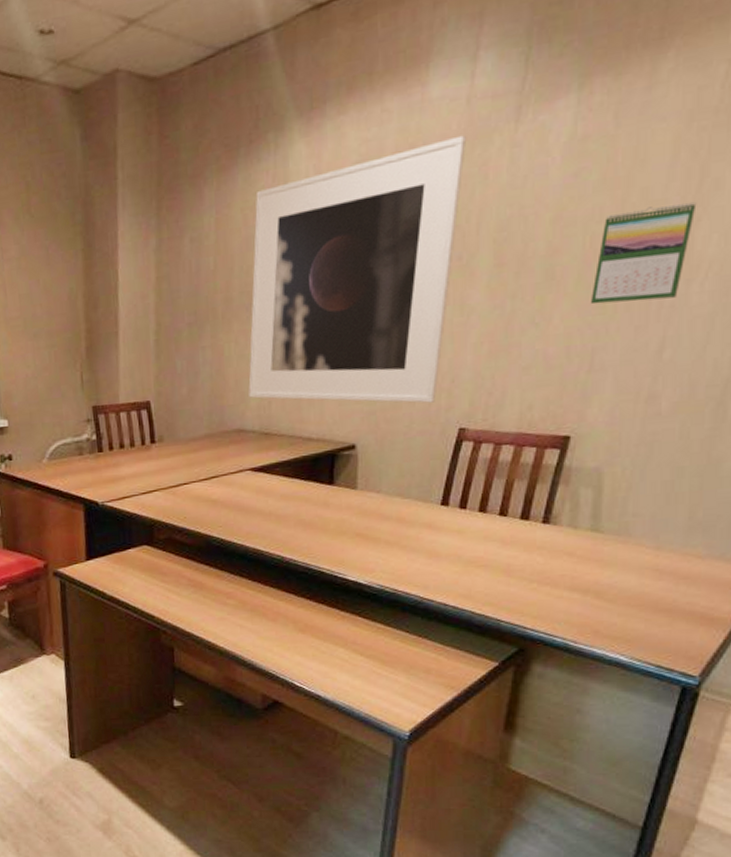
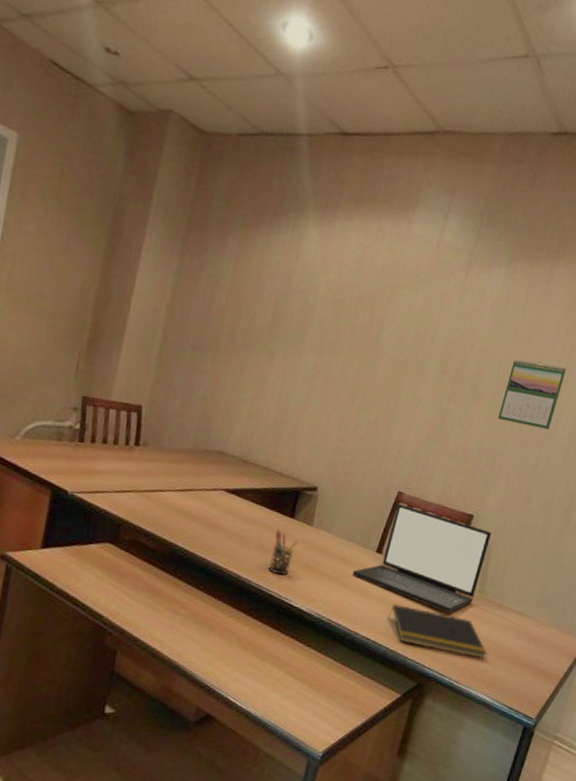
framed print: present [248,135,466,403] -> none [235,254,433,466]
pen holder: none [313,500,344,549] -> present [268,529,299,575]
laptop: none [414,442,601,562] -> present [352,503,492,613]
notepad: none [468,561,614,610] -> present [388,604,487,658]

